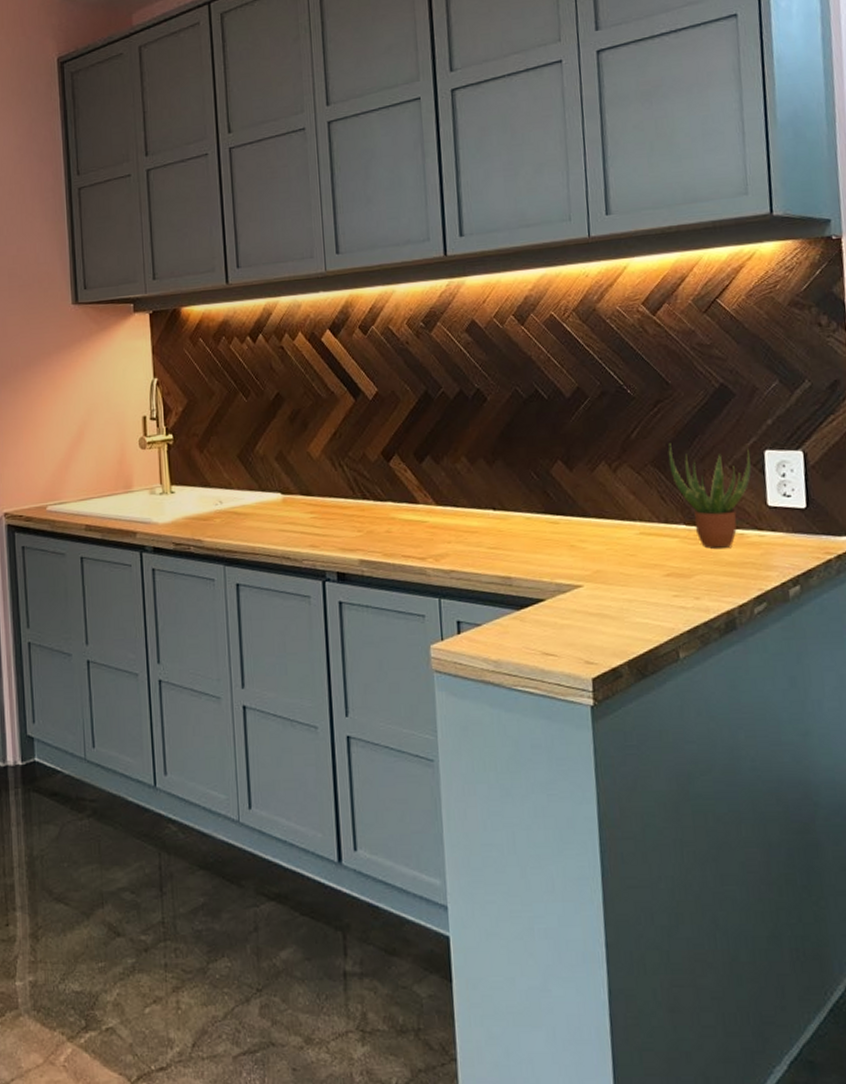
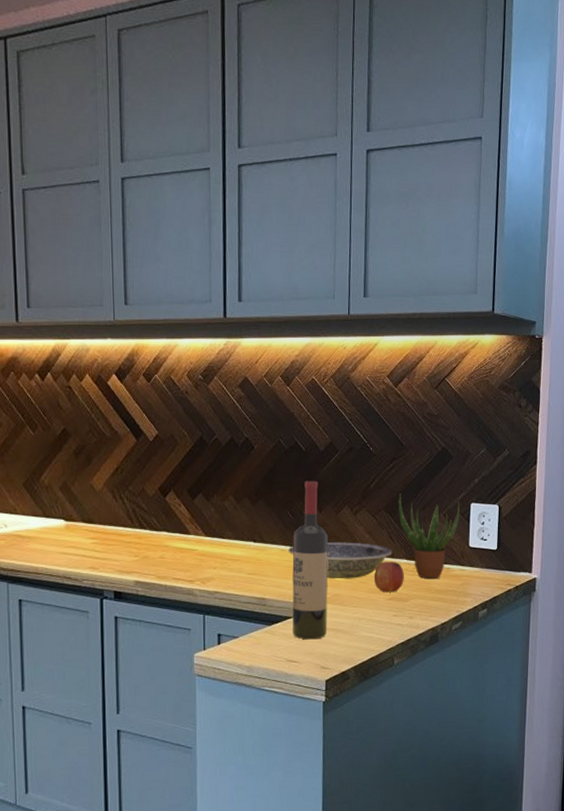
bowl: none [535,505,666,552] -> present [288,541,392,580]
wine bottle: none [539,433,590,627] -> present [292,481,329,640]
fruit: none [644,528,684,567] -> present [373,561,404,593]

